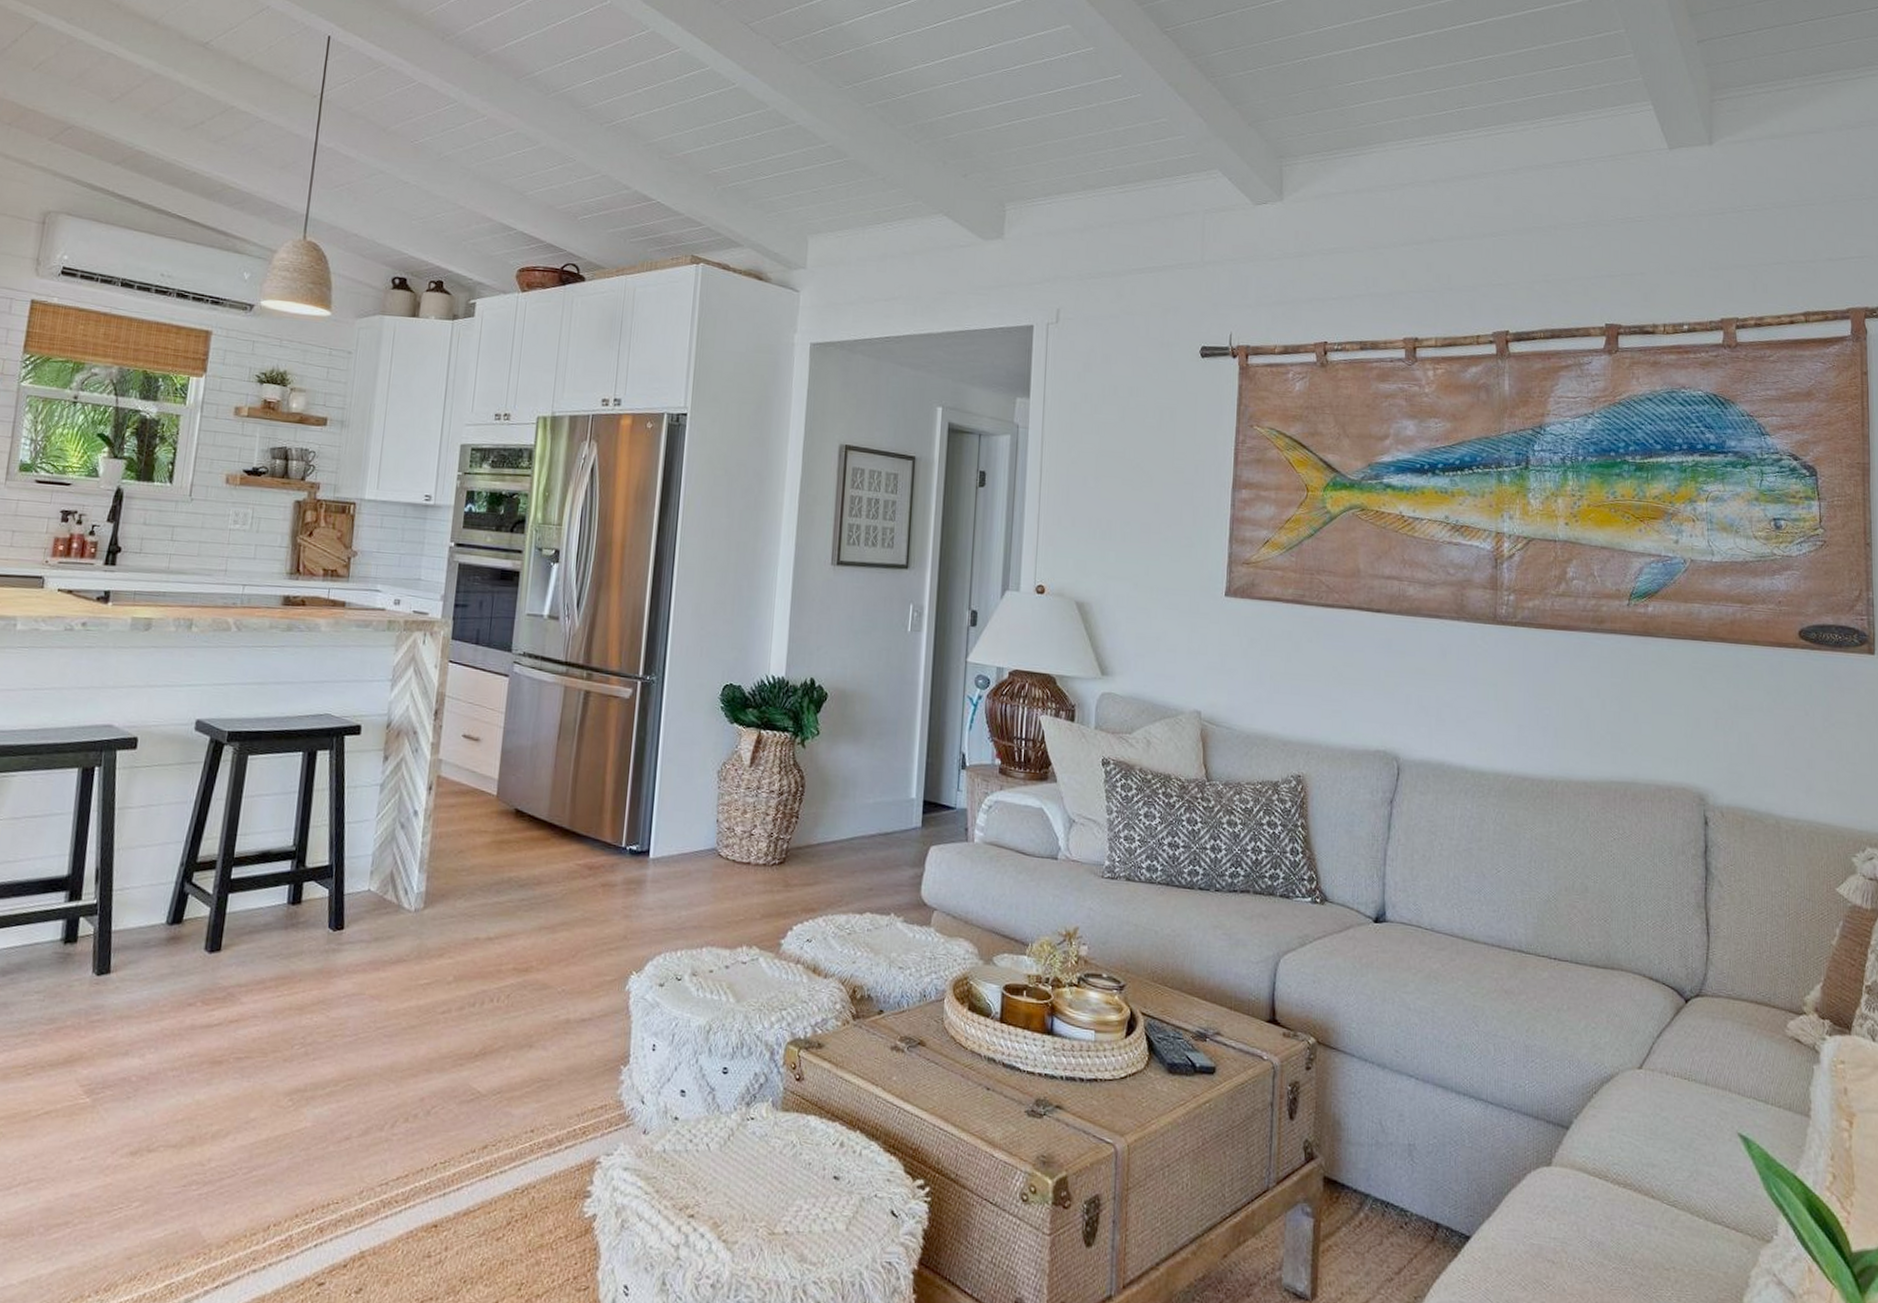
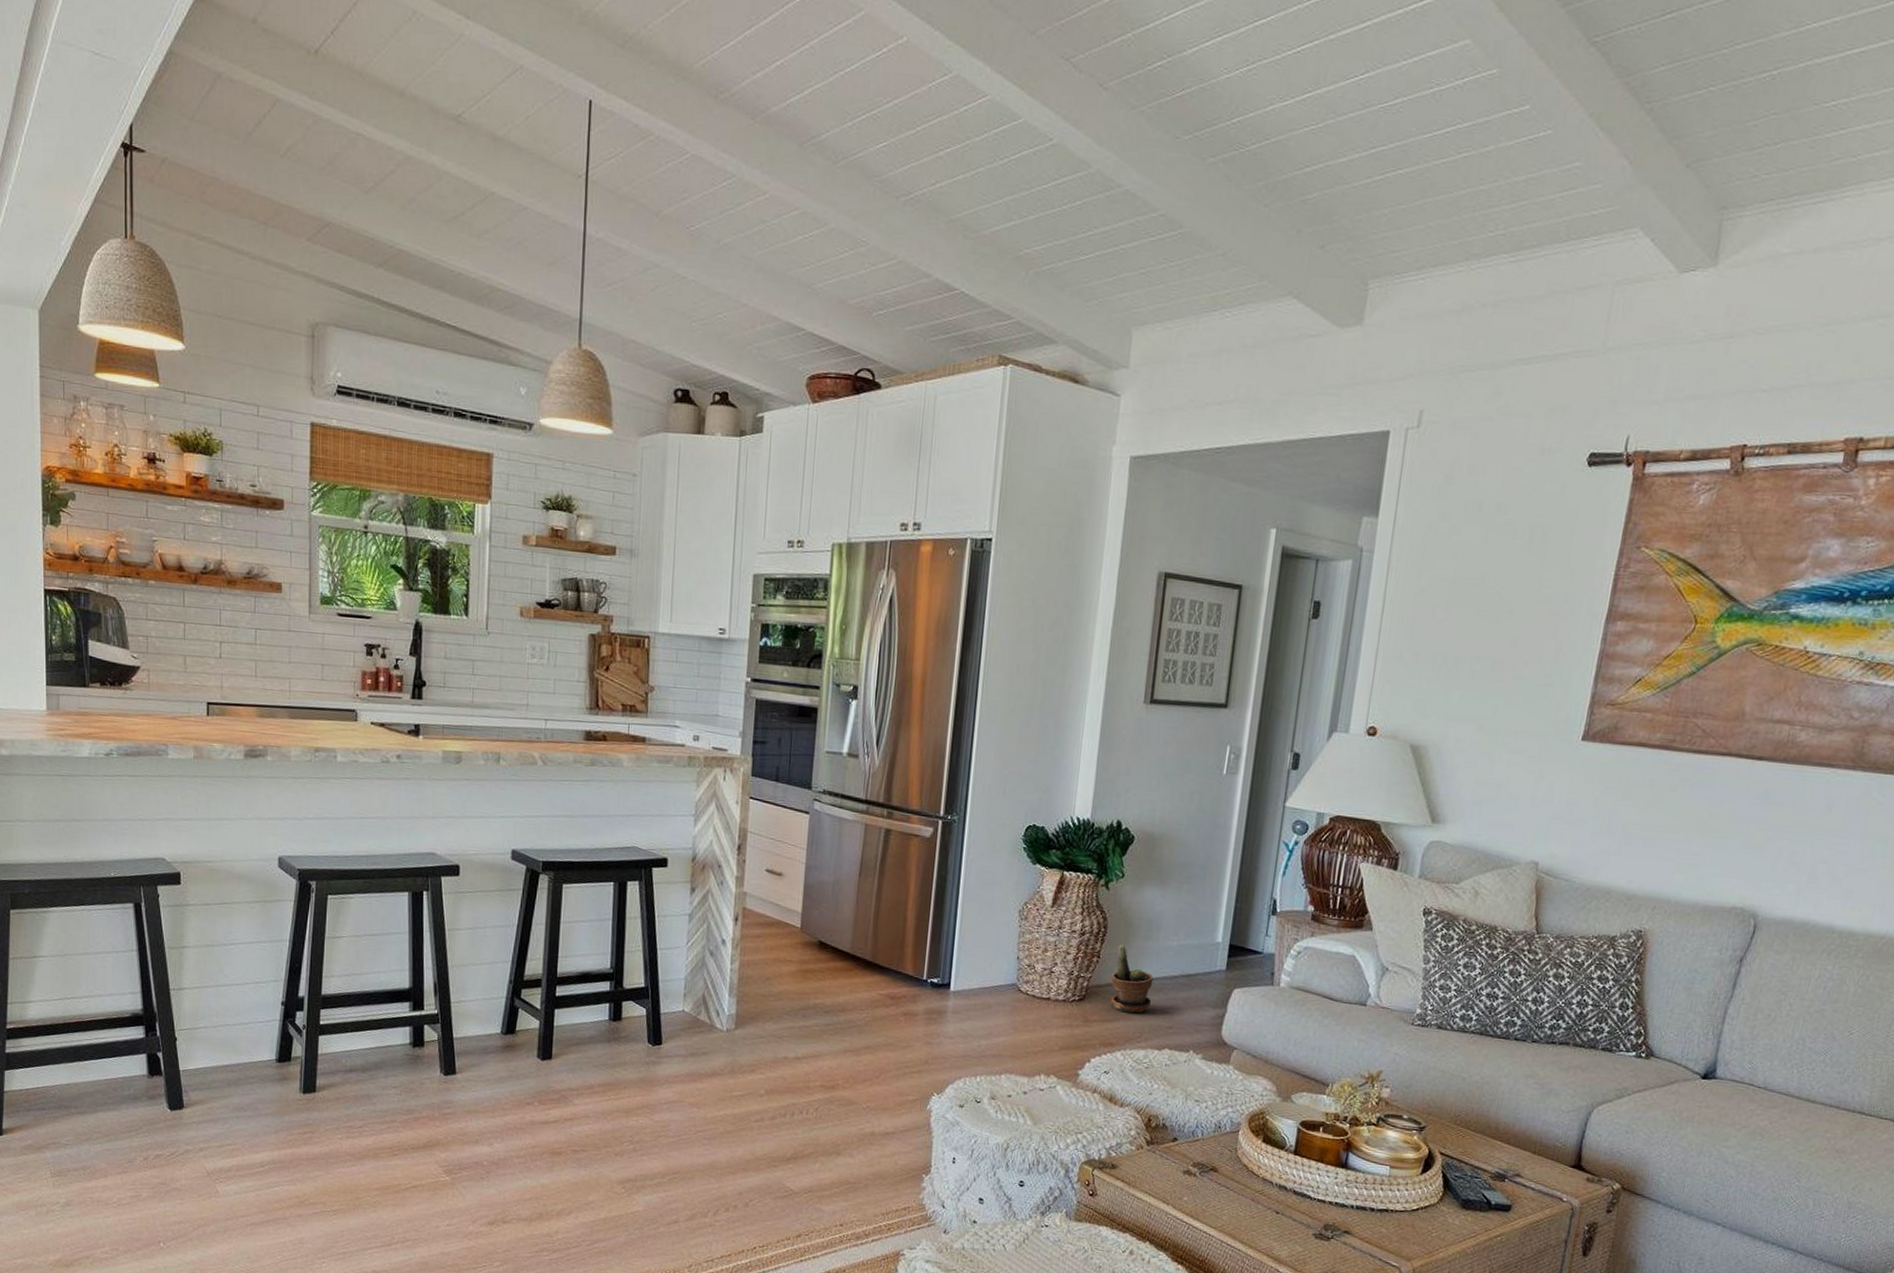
potted plant: none [809,803,852,876] -> present [1110,944,1153,1014]

